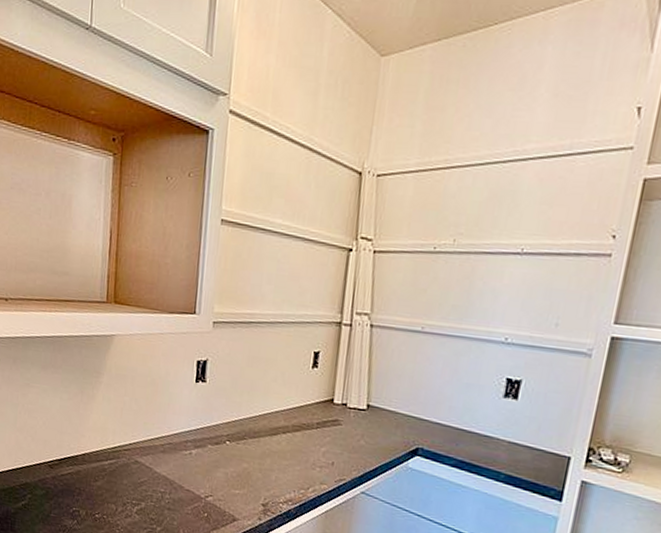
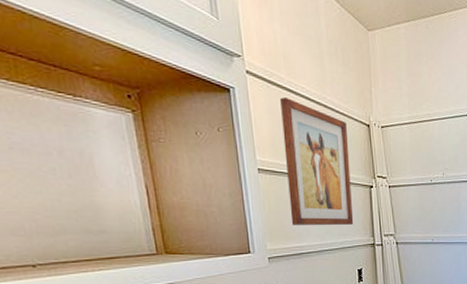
wall art: none [246,138,333,295] -> present [280,96,354,225]

